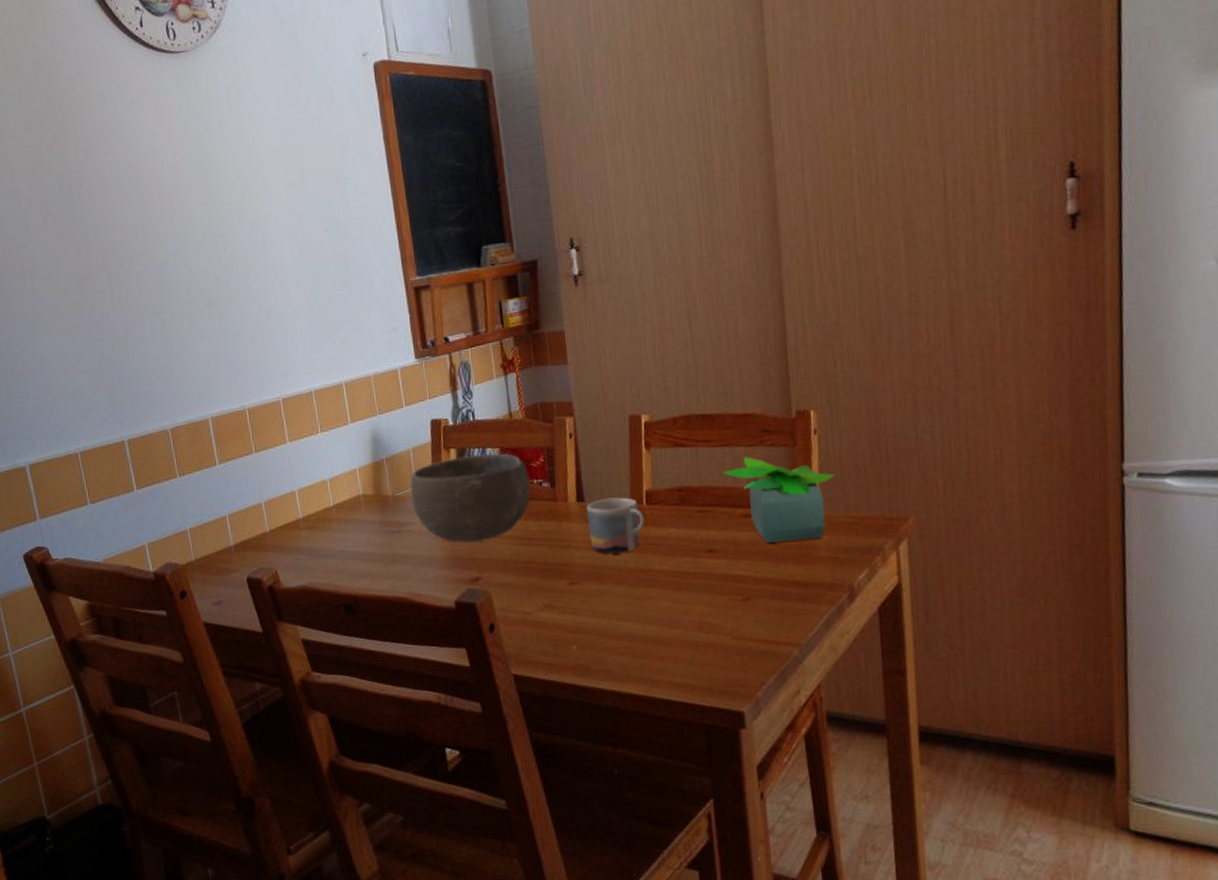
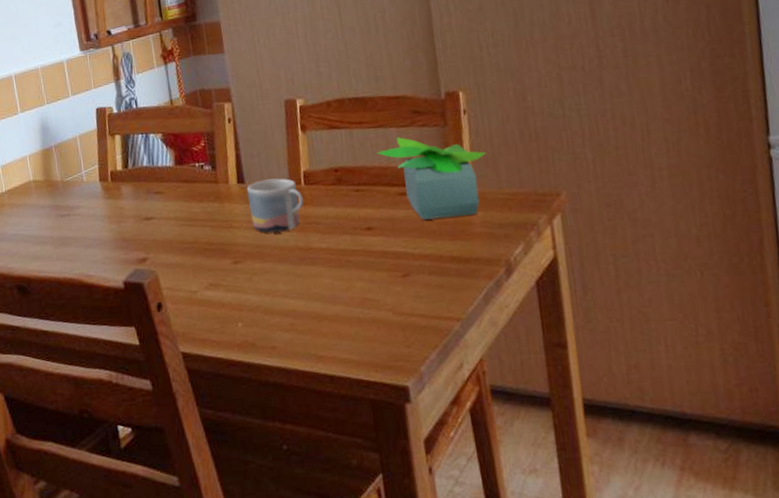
bowl: present [410,453,531,543] -> none [78,138,193,225]

